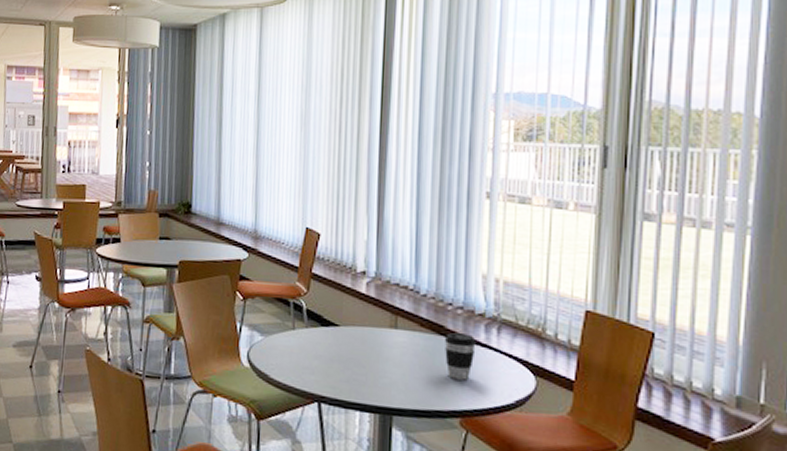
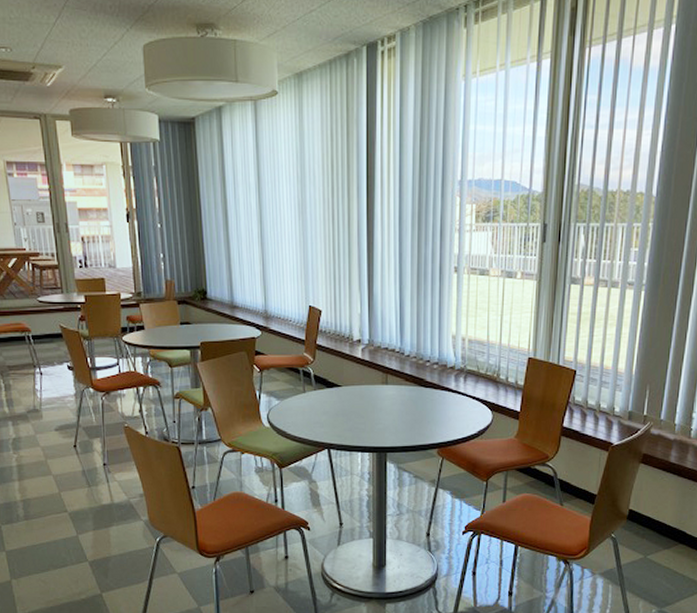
coffee cup: present [445,333,476,380] -> none [425,384,448,420]

